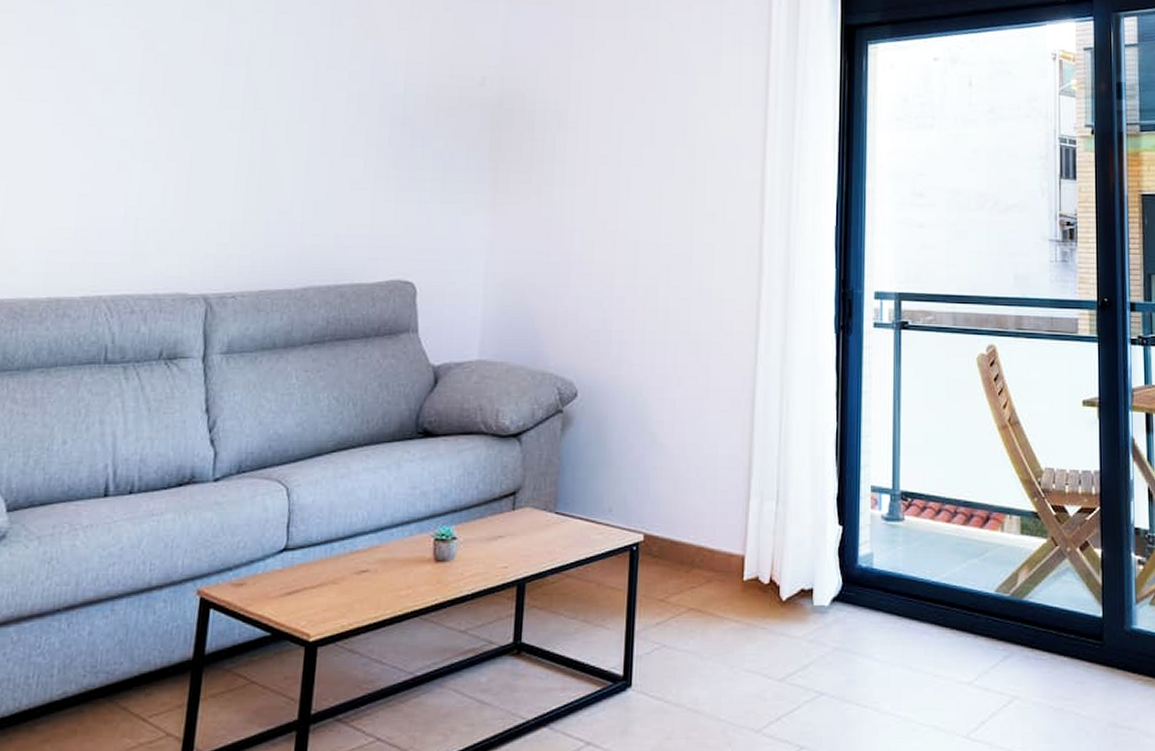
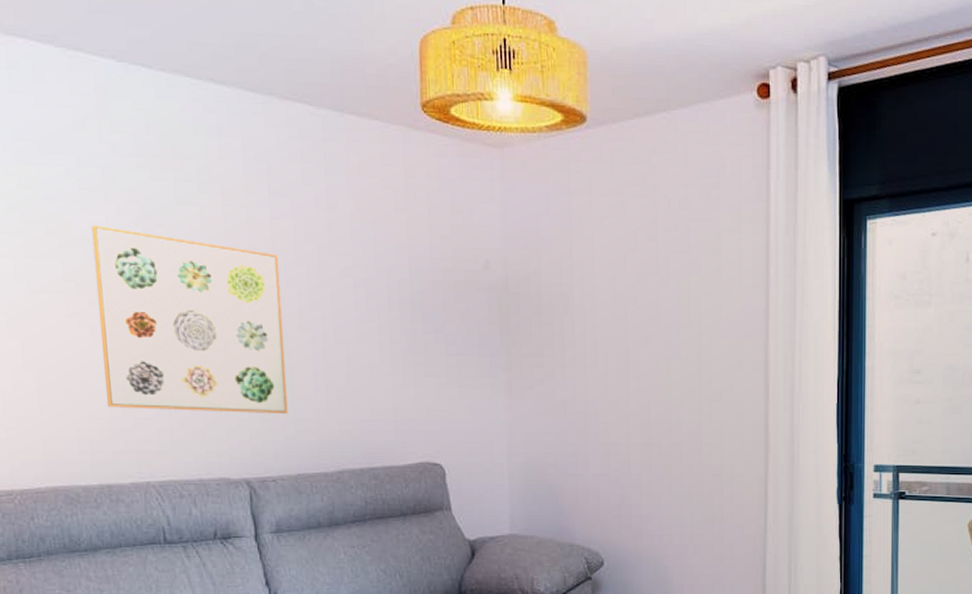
wall art: none [74,38,275,227] -> present [91,225,288,413]

